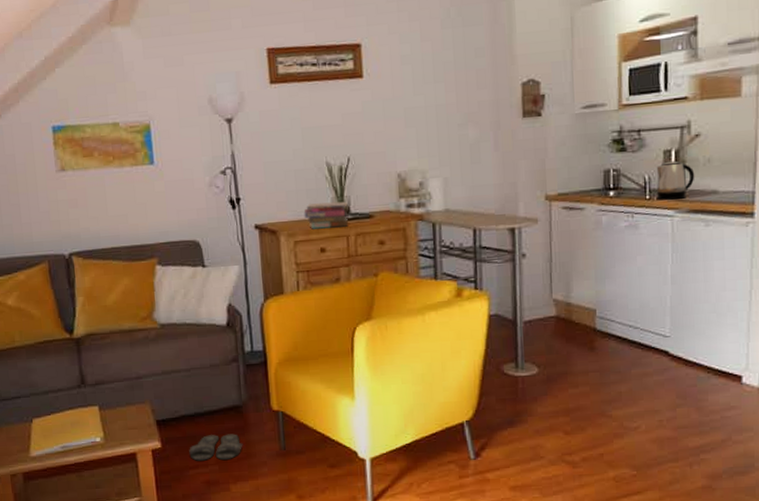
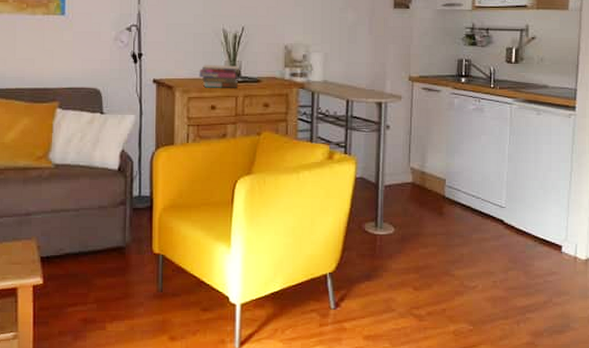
slippers: present [189,434,243,461] -> none [70,274,123,300]
kettle: present [656,160,695,200] -> none [499,57,530,91]

